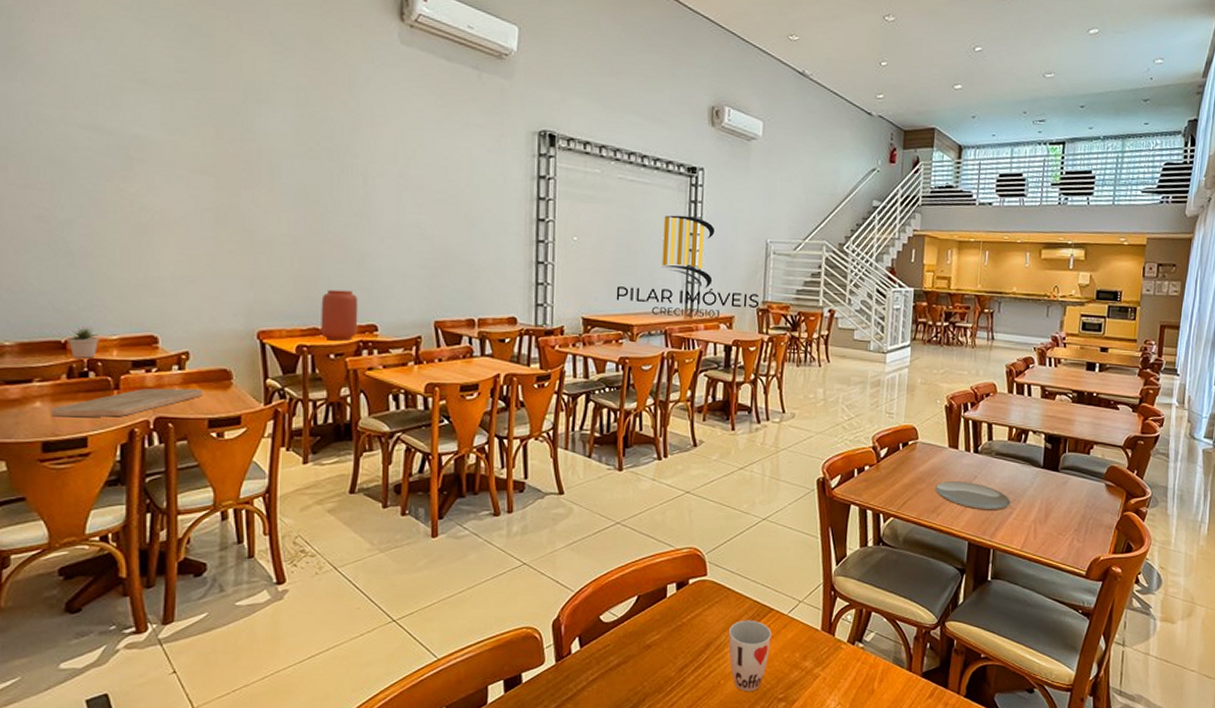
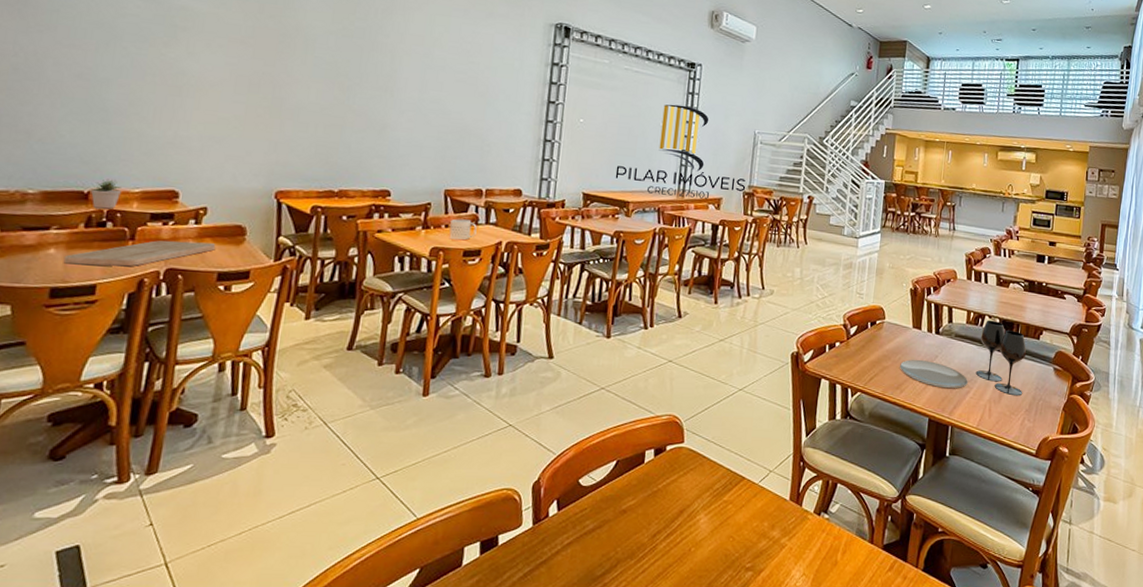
vase: present [321,289,359,341] -> none [336,155,375,204]
mug: none [443,352,472,375] -> present [449,219,477,241]
cup: present [728,620,772,692] -> none [700,487,742,561]
wine glass: none [1019,435,1076,514] -> present [975,320,1027,395]

